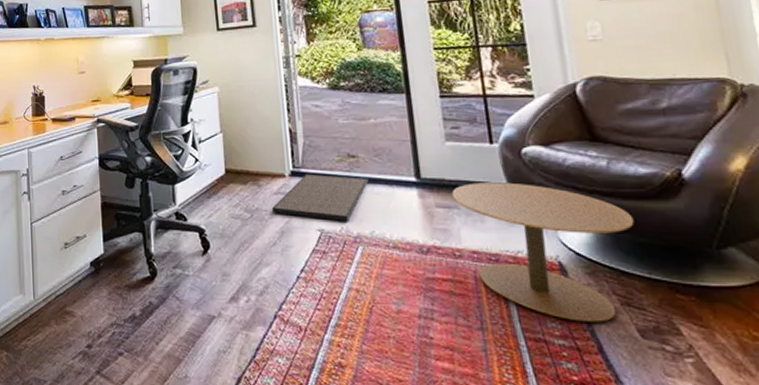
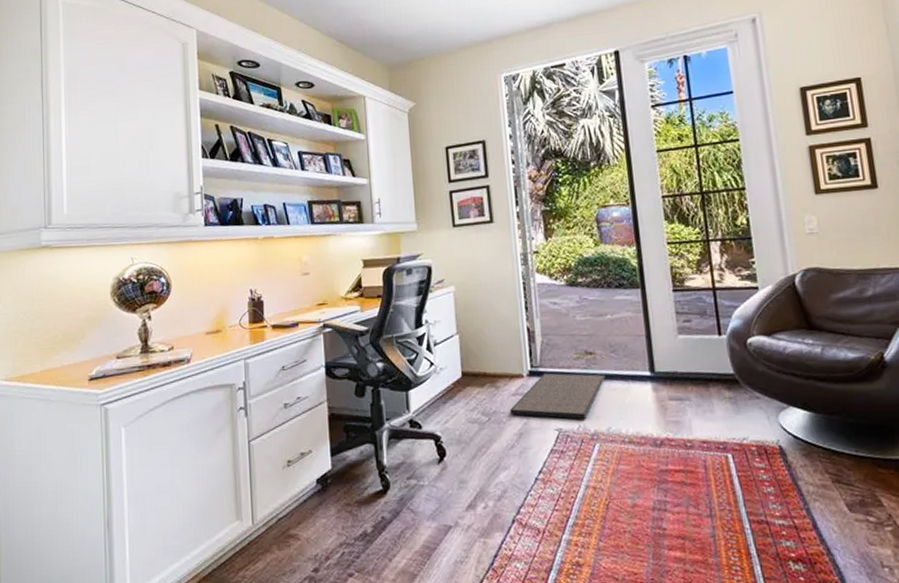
side table: present [451,182,635,322] -> none [683,372,844,501]

